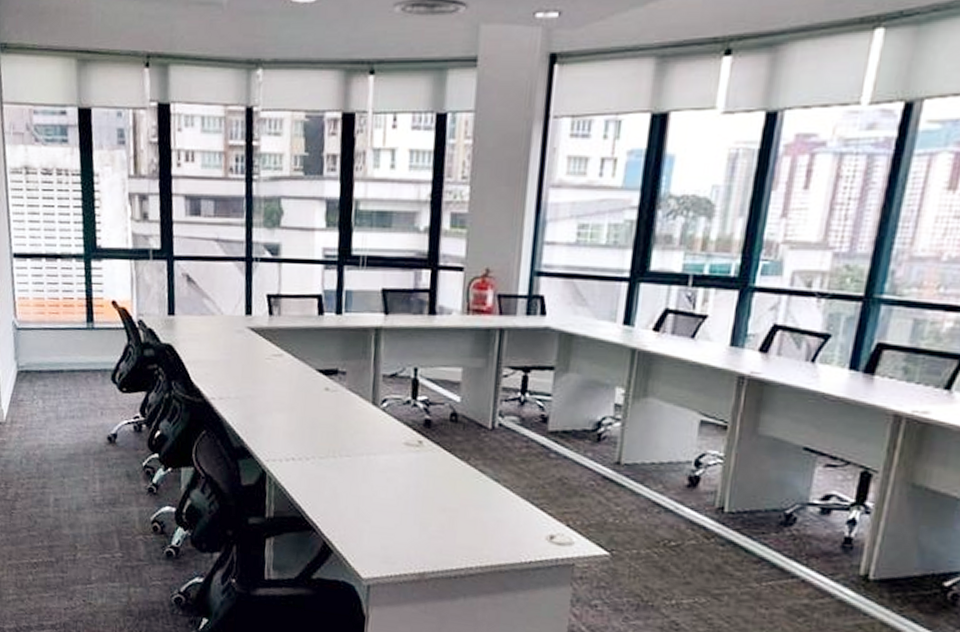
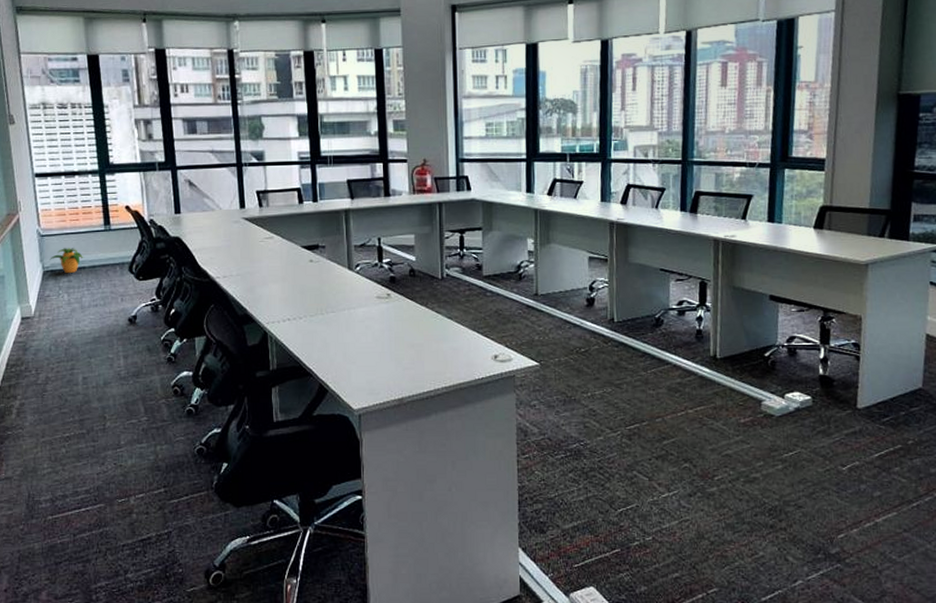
potted plant: none [25,345,63,376] -> present [50,248,84,273]

